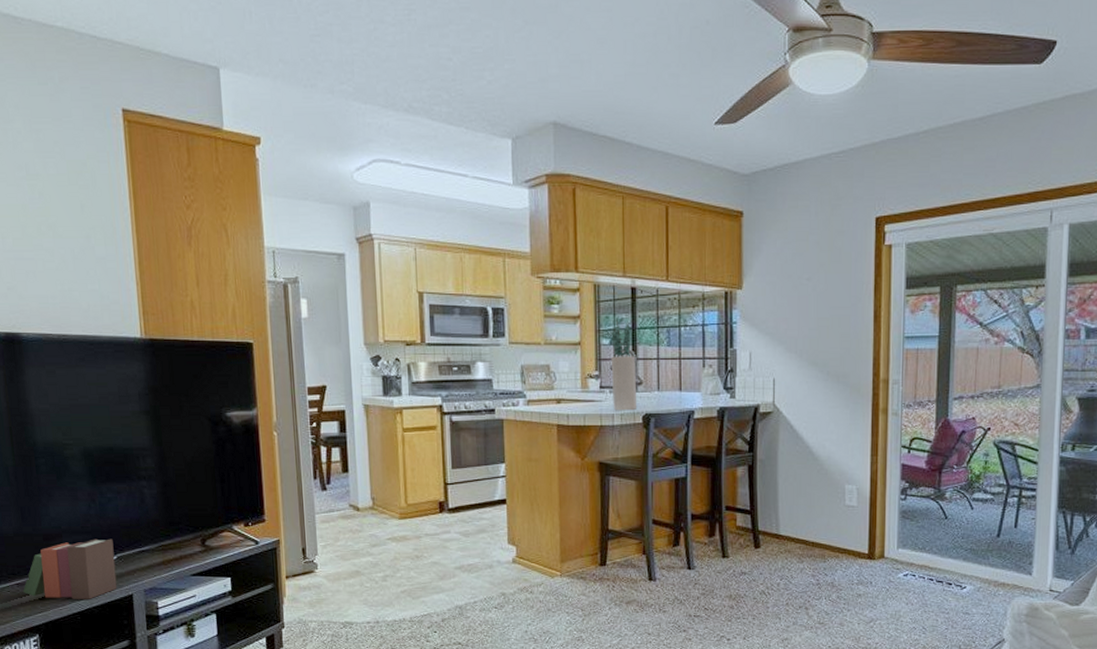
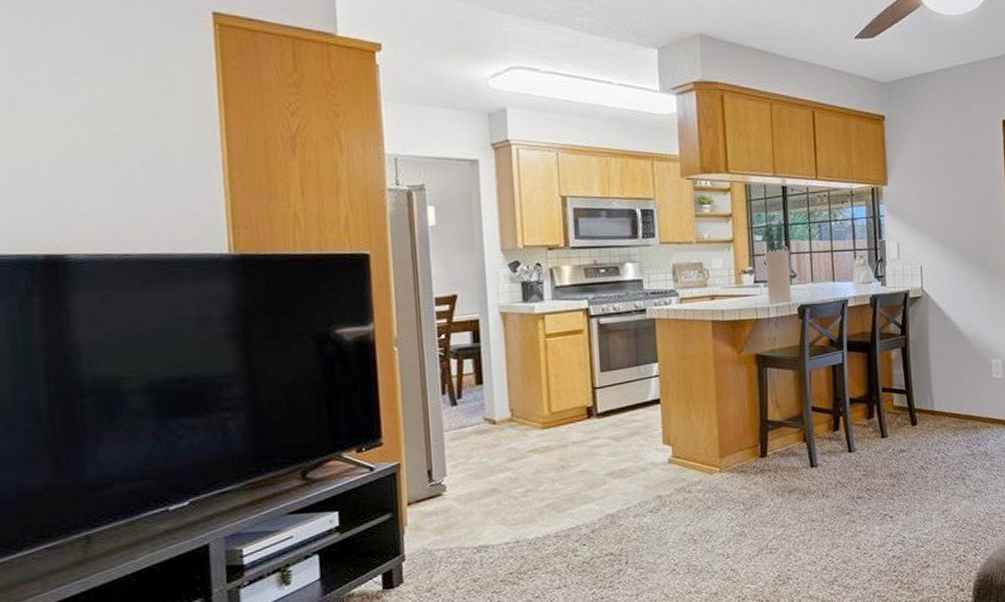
books: present [23,539,117,599] -> none [55,482,188,561]

